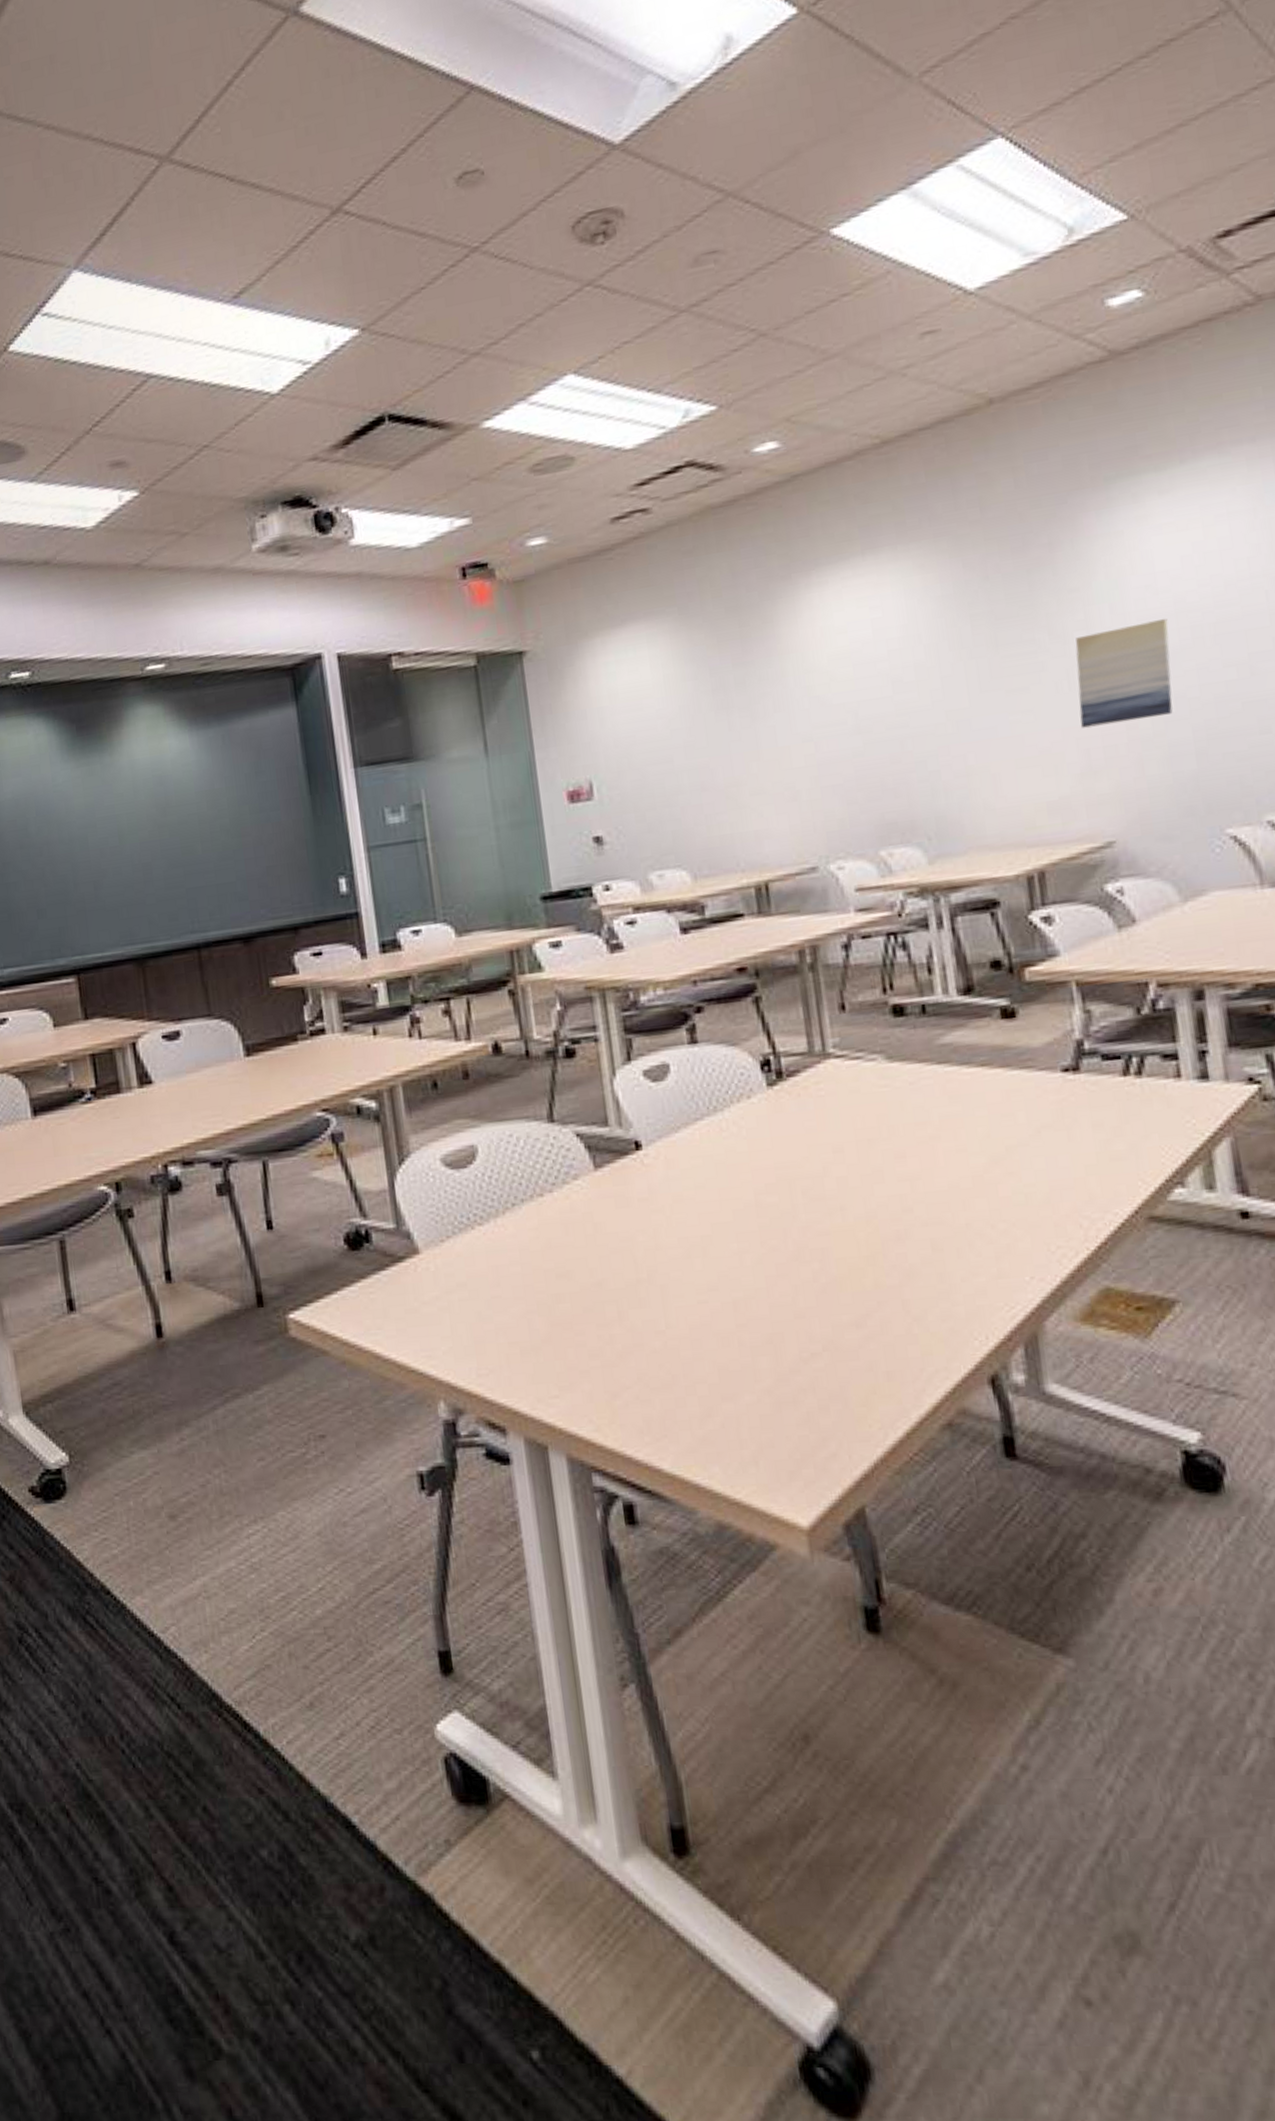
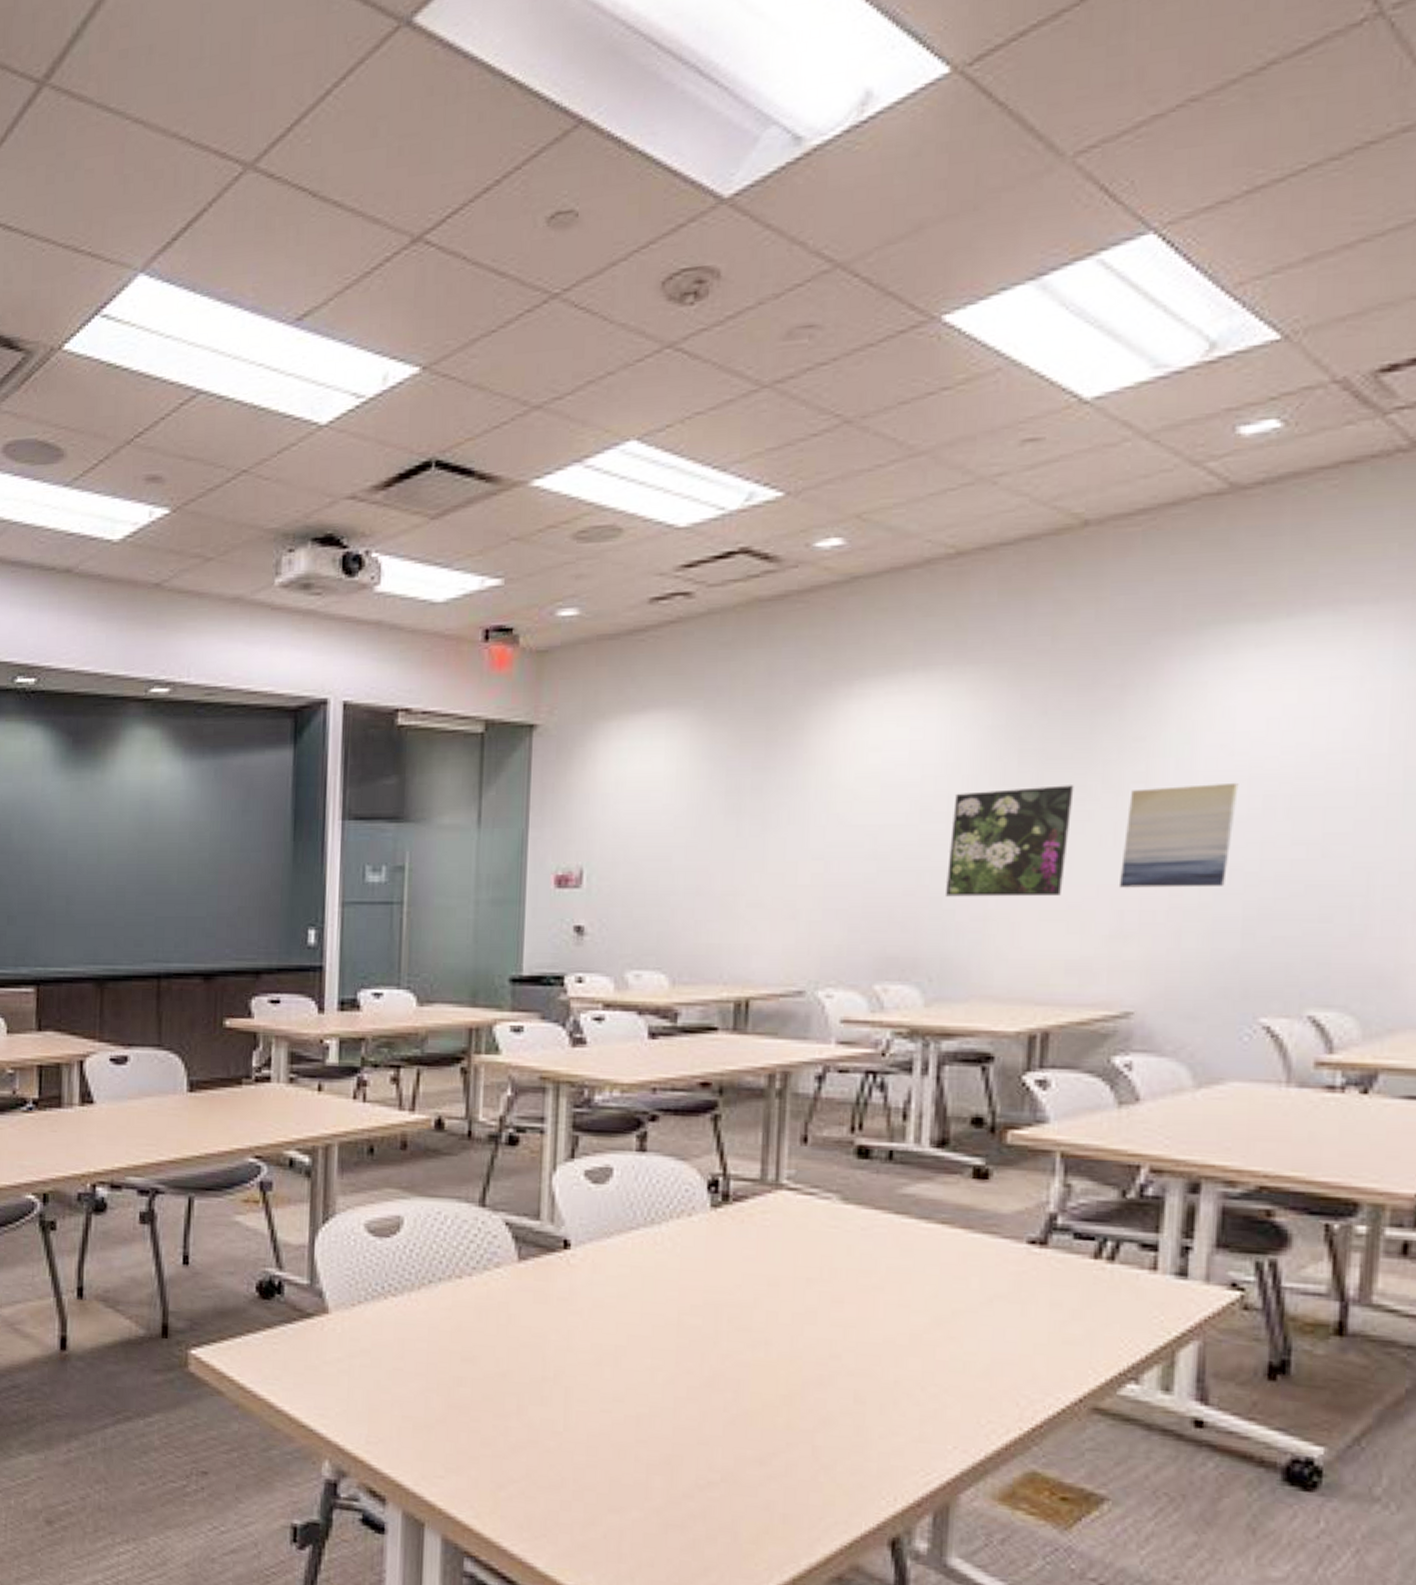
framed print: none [921,640,1032,759] -> present [946,785,1074,897]

